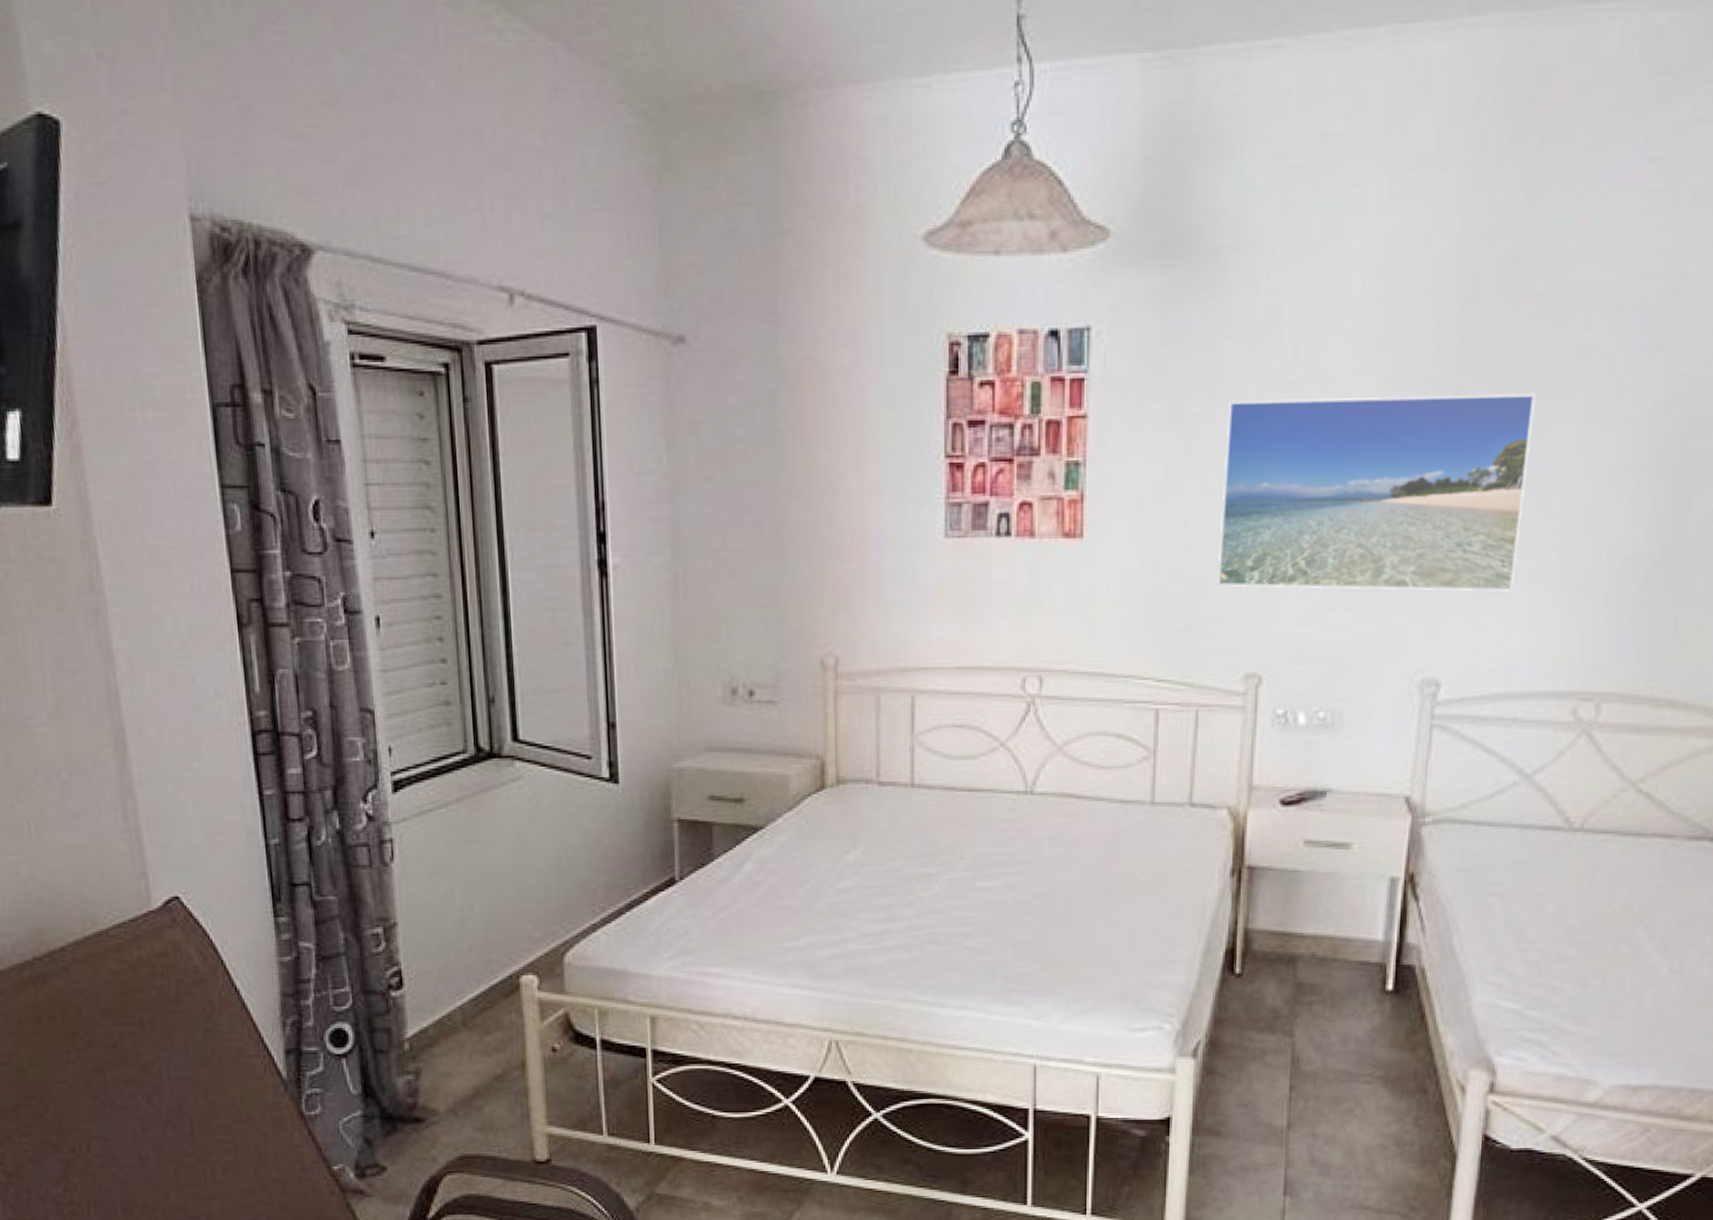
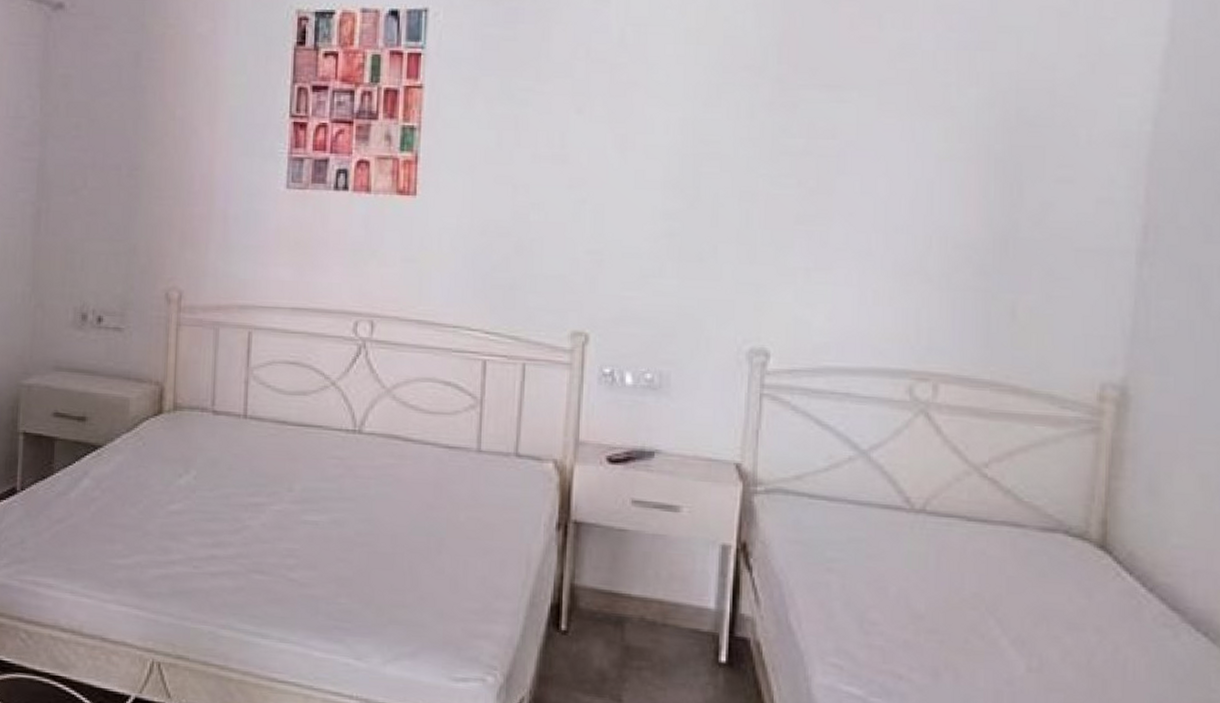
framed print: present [1217,393,1536,591] -> none [545,79,859,268]

